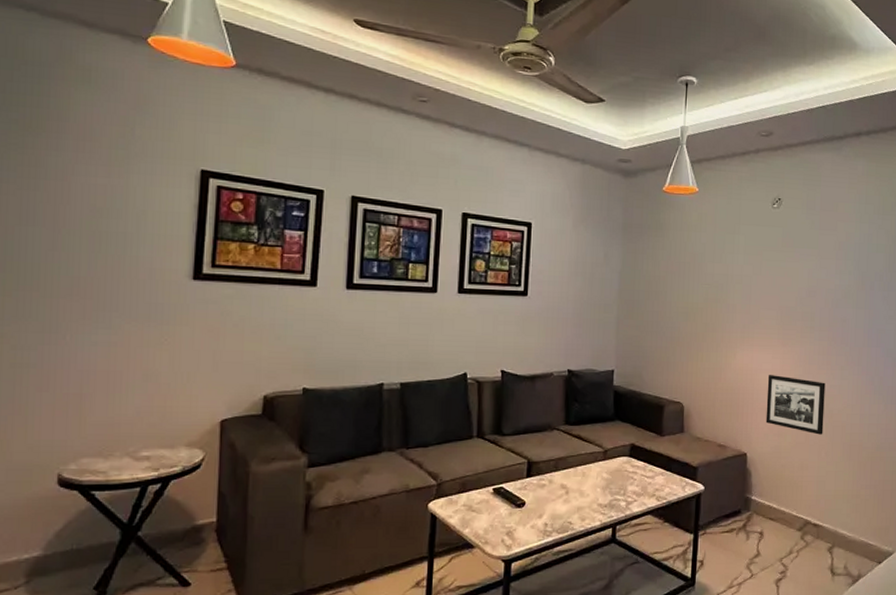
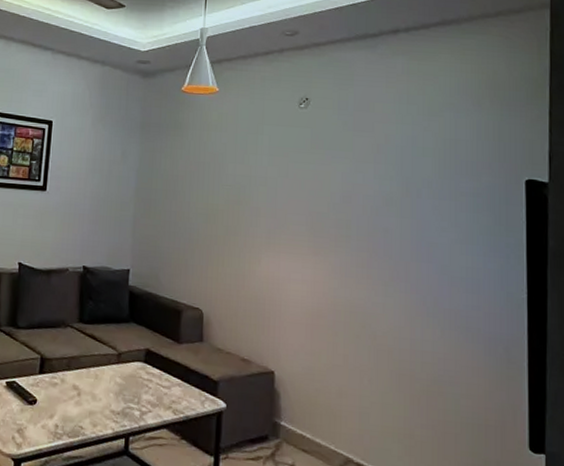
picture frame: present [765,375,826,435] -> none [296,286,366,359]

